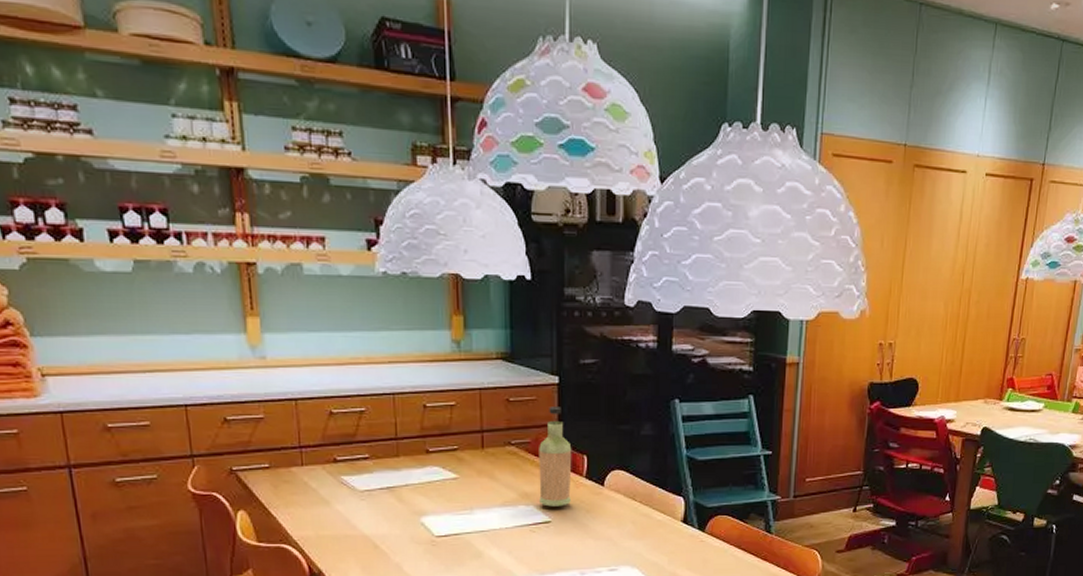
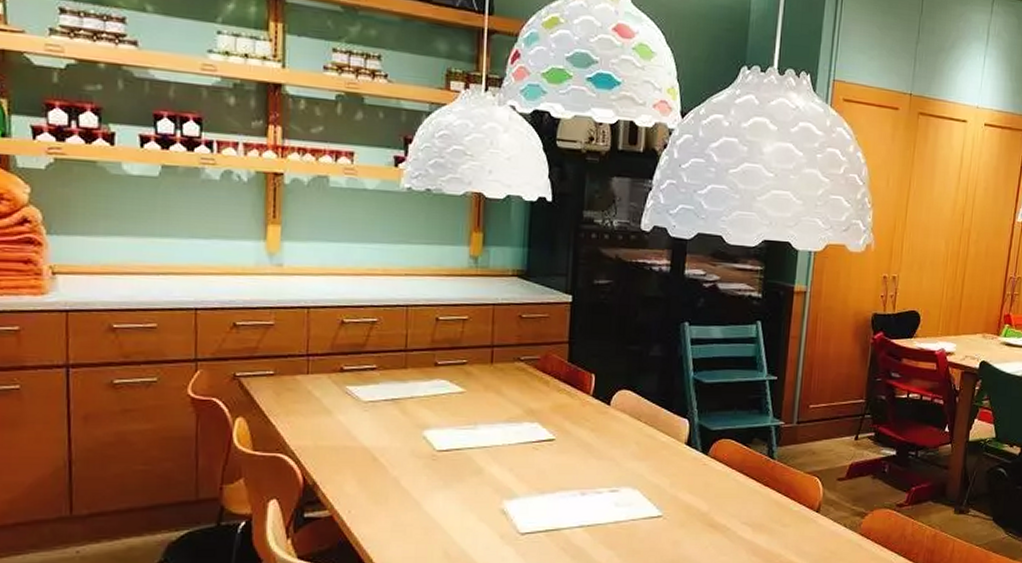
bottle: present [539,406,572,507] -> none [544,324,581,425]

